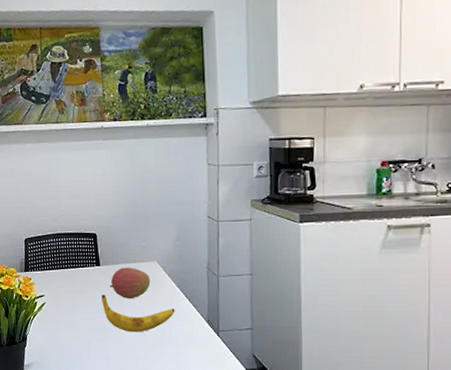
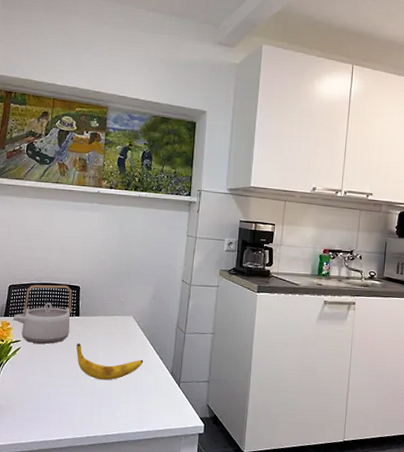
teapot: none [33,233,93,297] -> present [12,284,73,344]
fruit: present [109,267,151,299] -> none [85,319,125,349]

